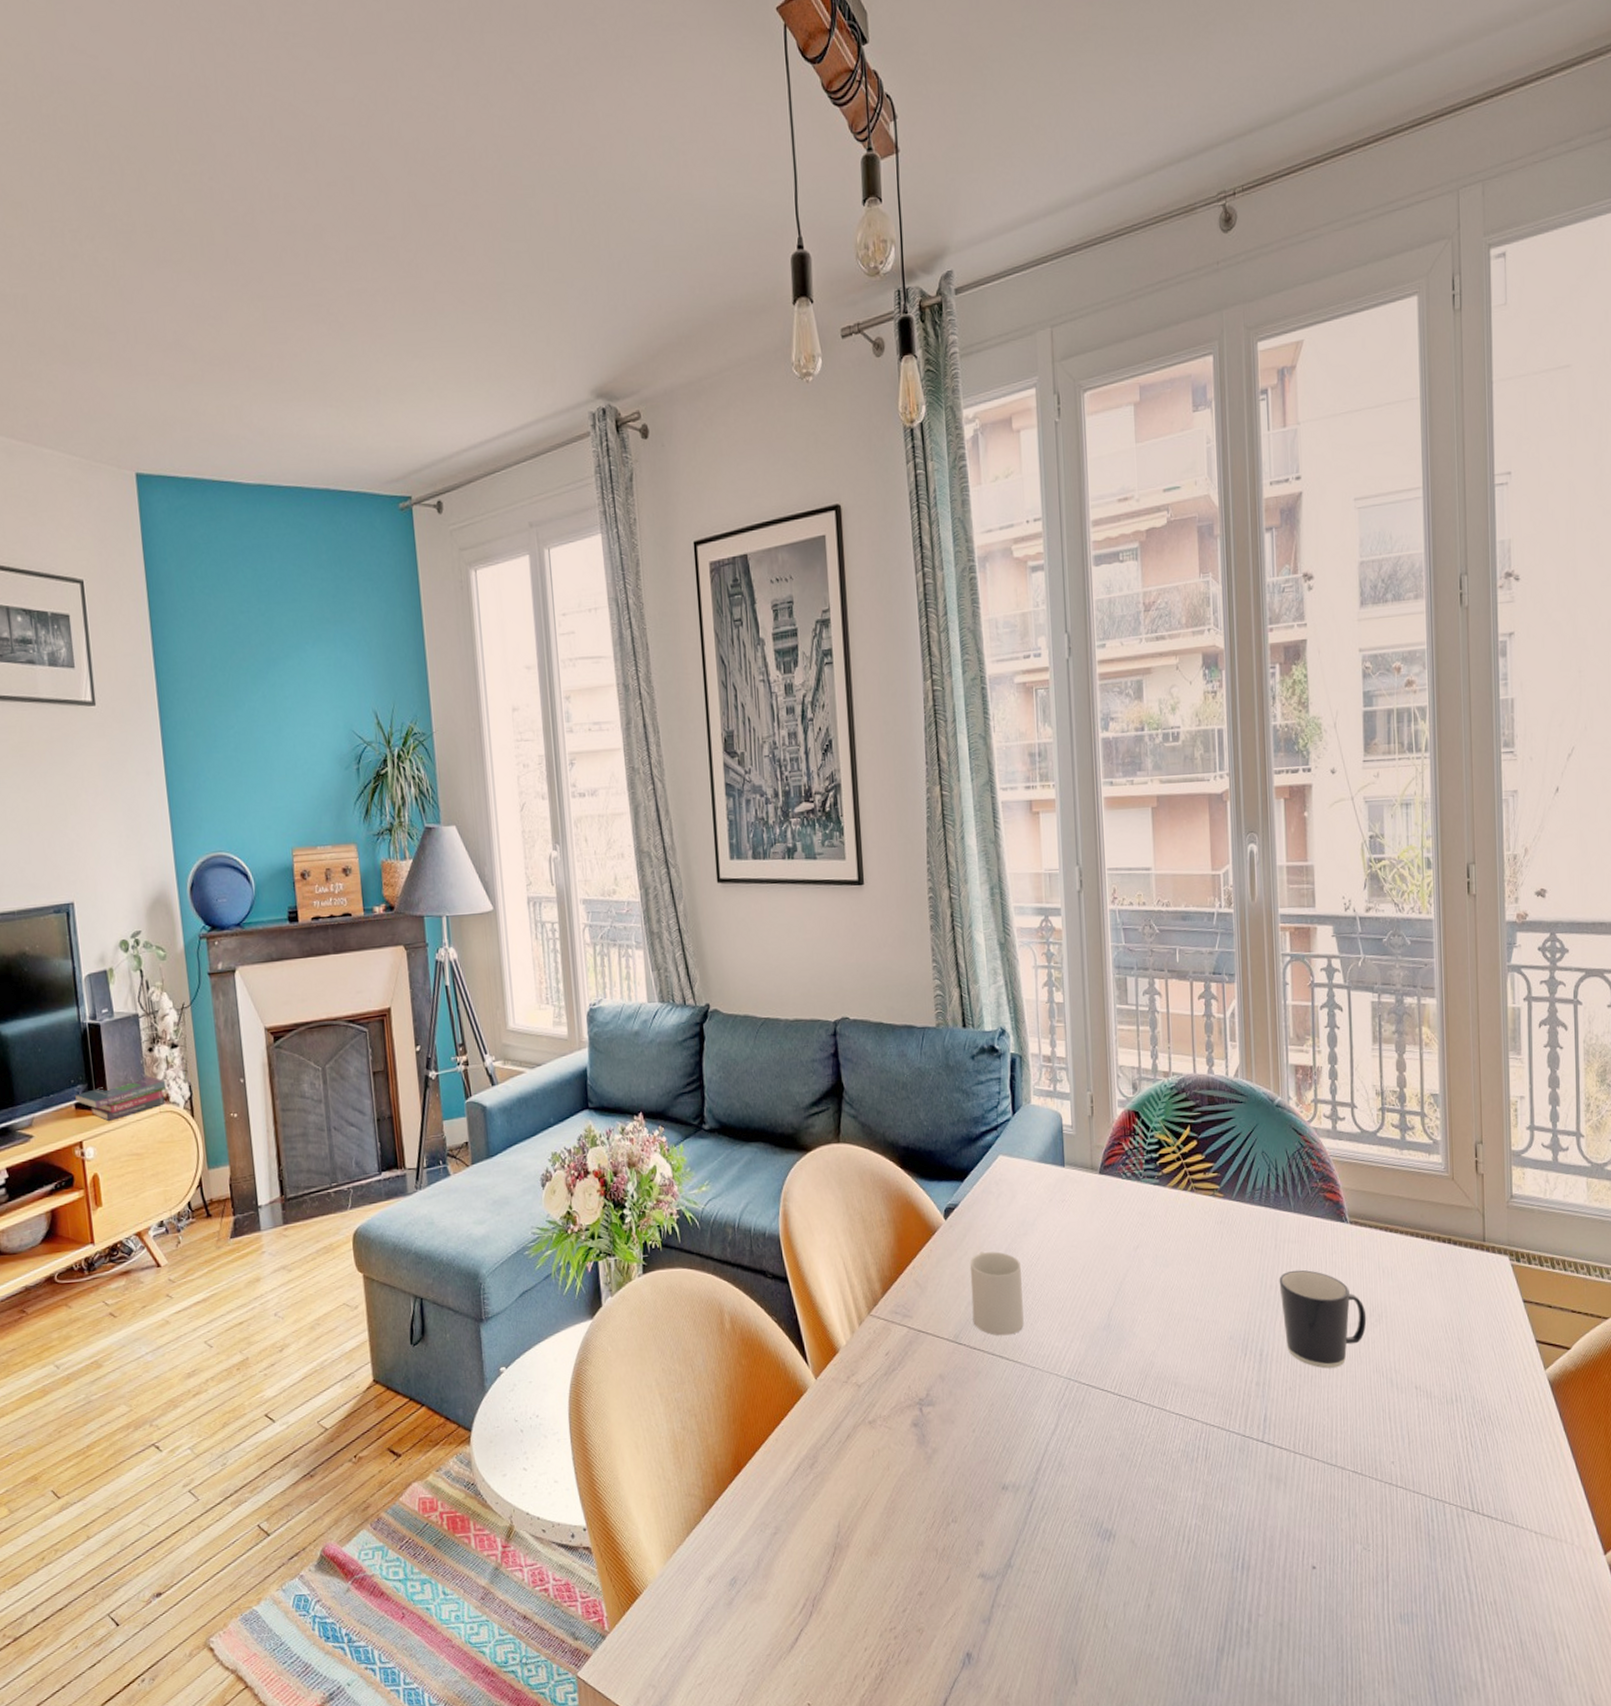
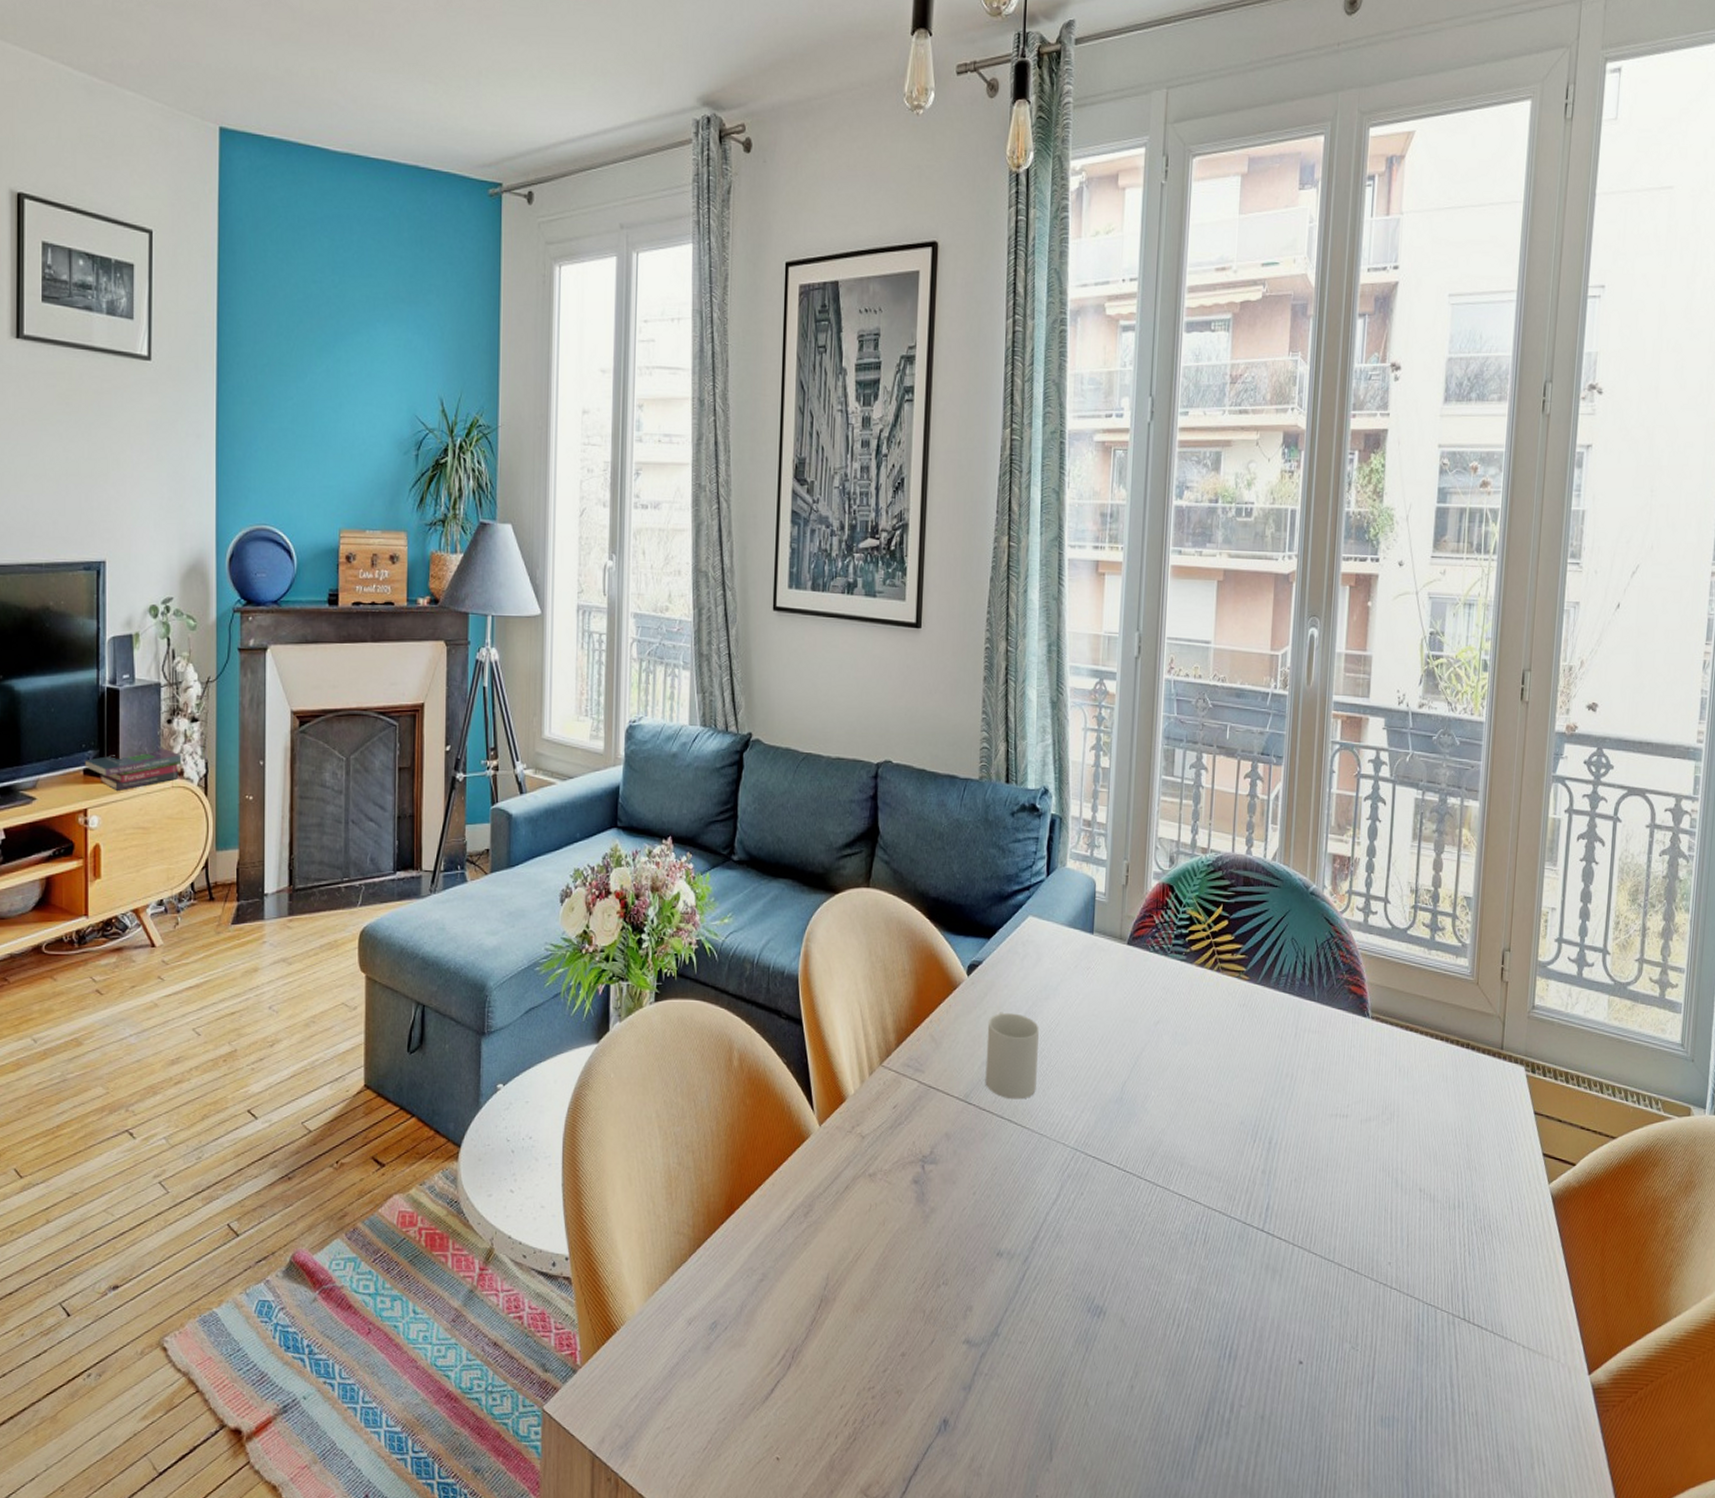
mug: present [1279,1270,1367,1369] -> none [1295,1060,1379,1163]

